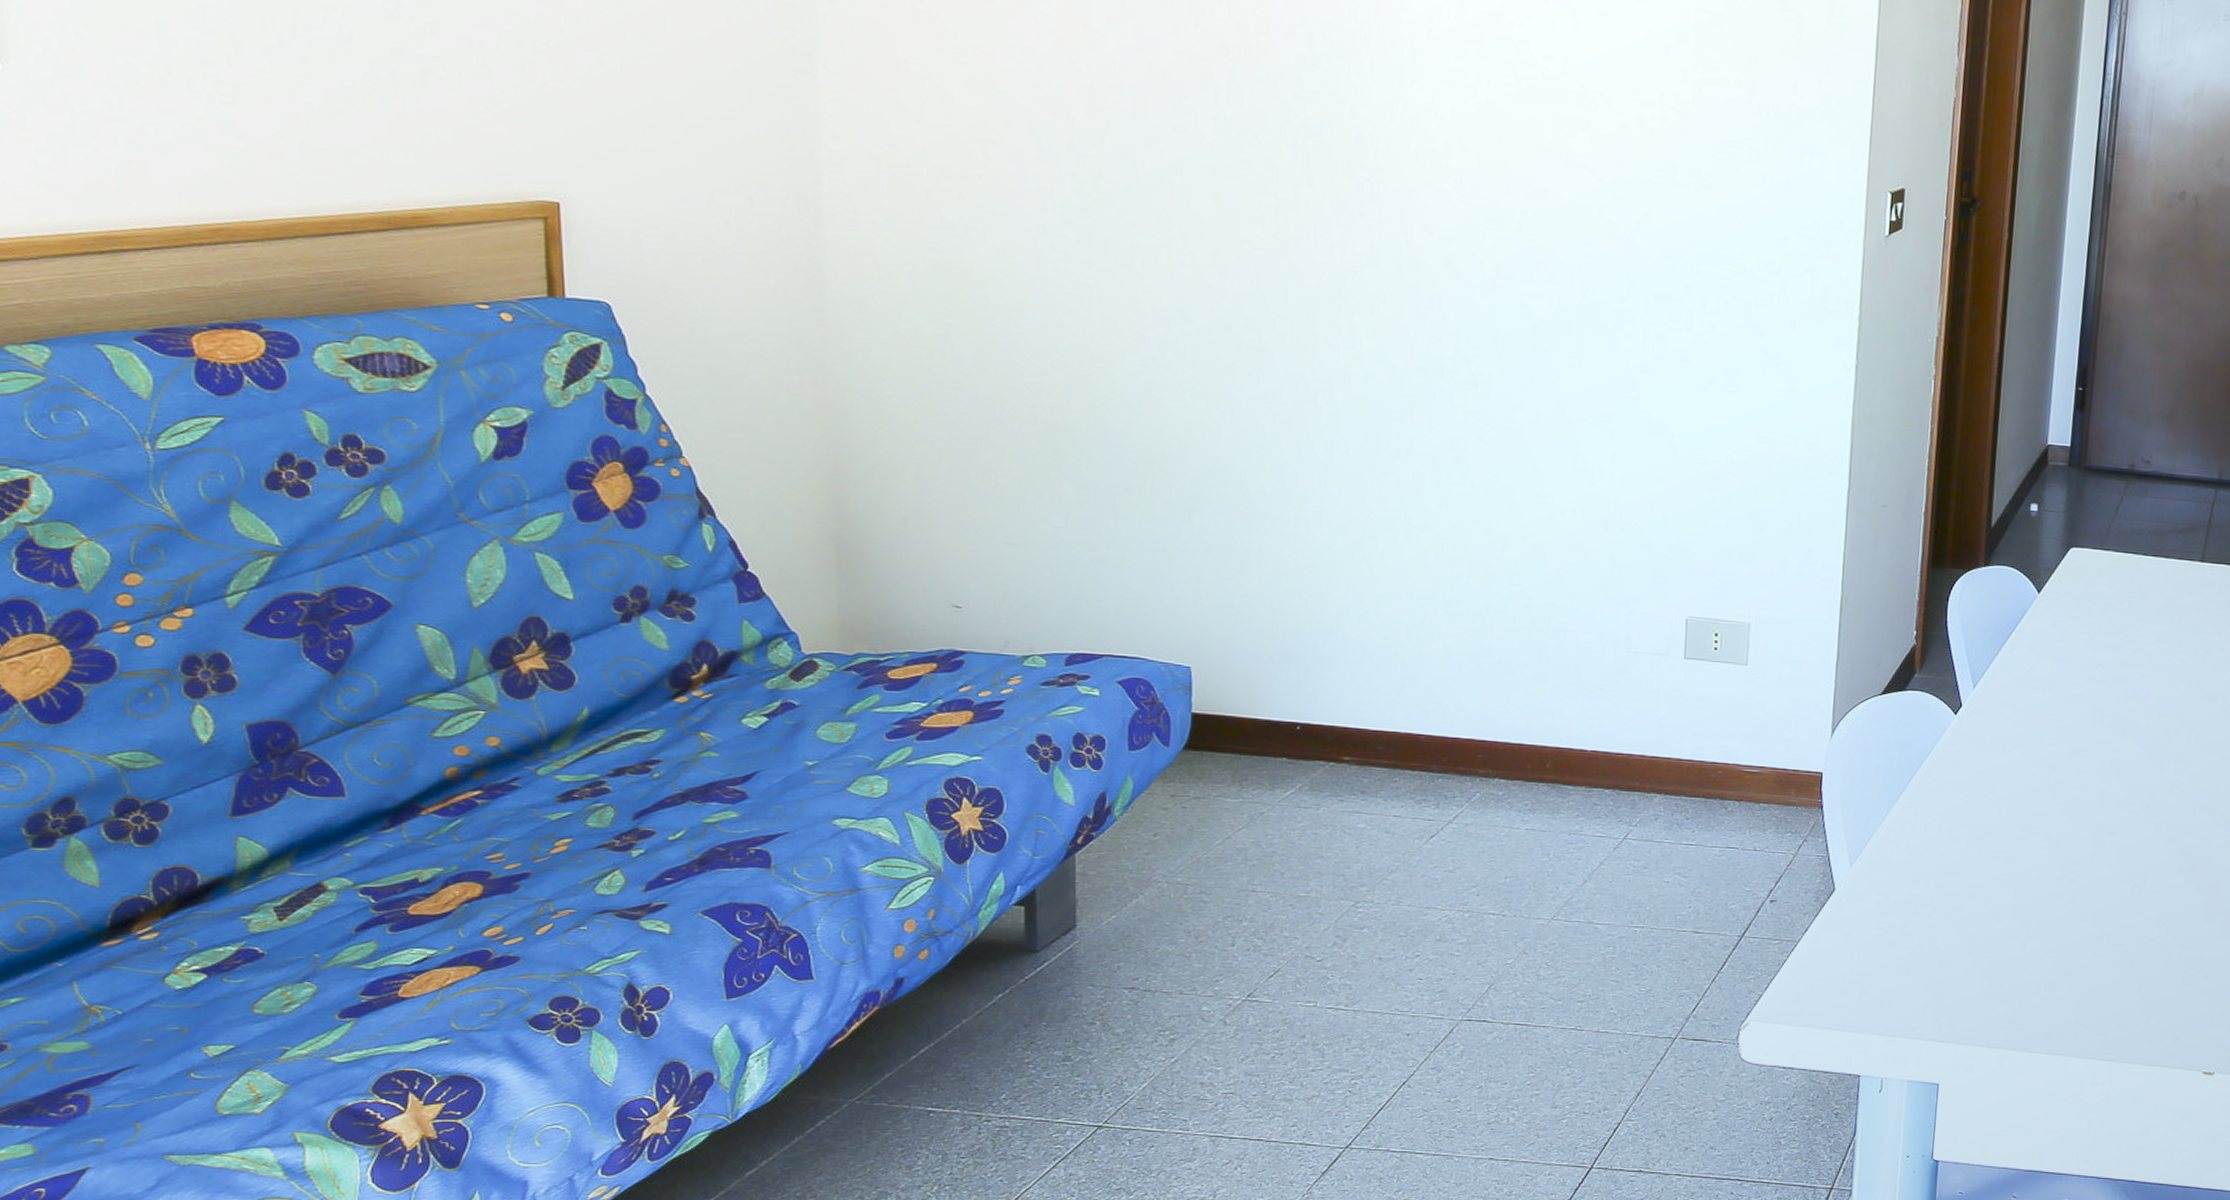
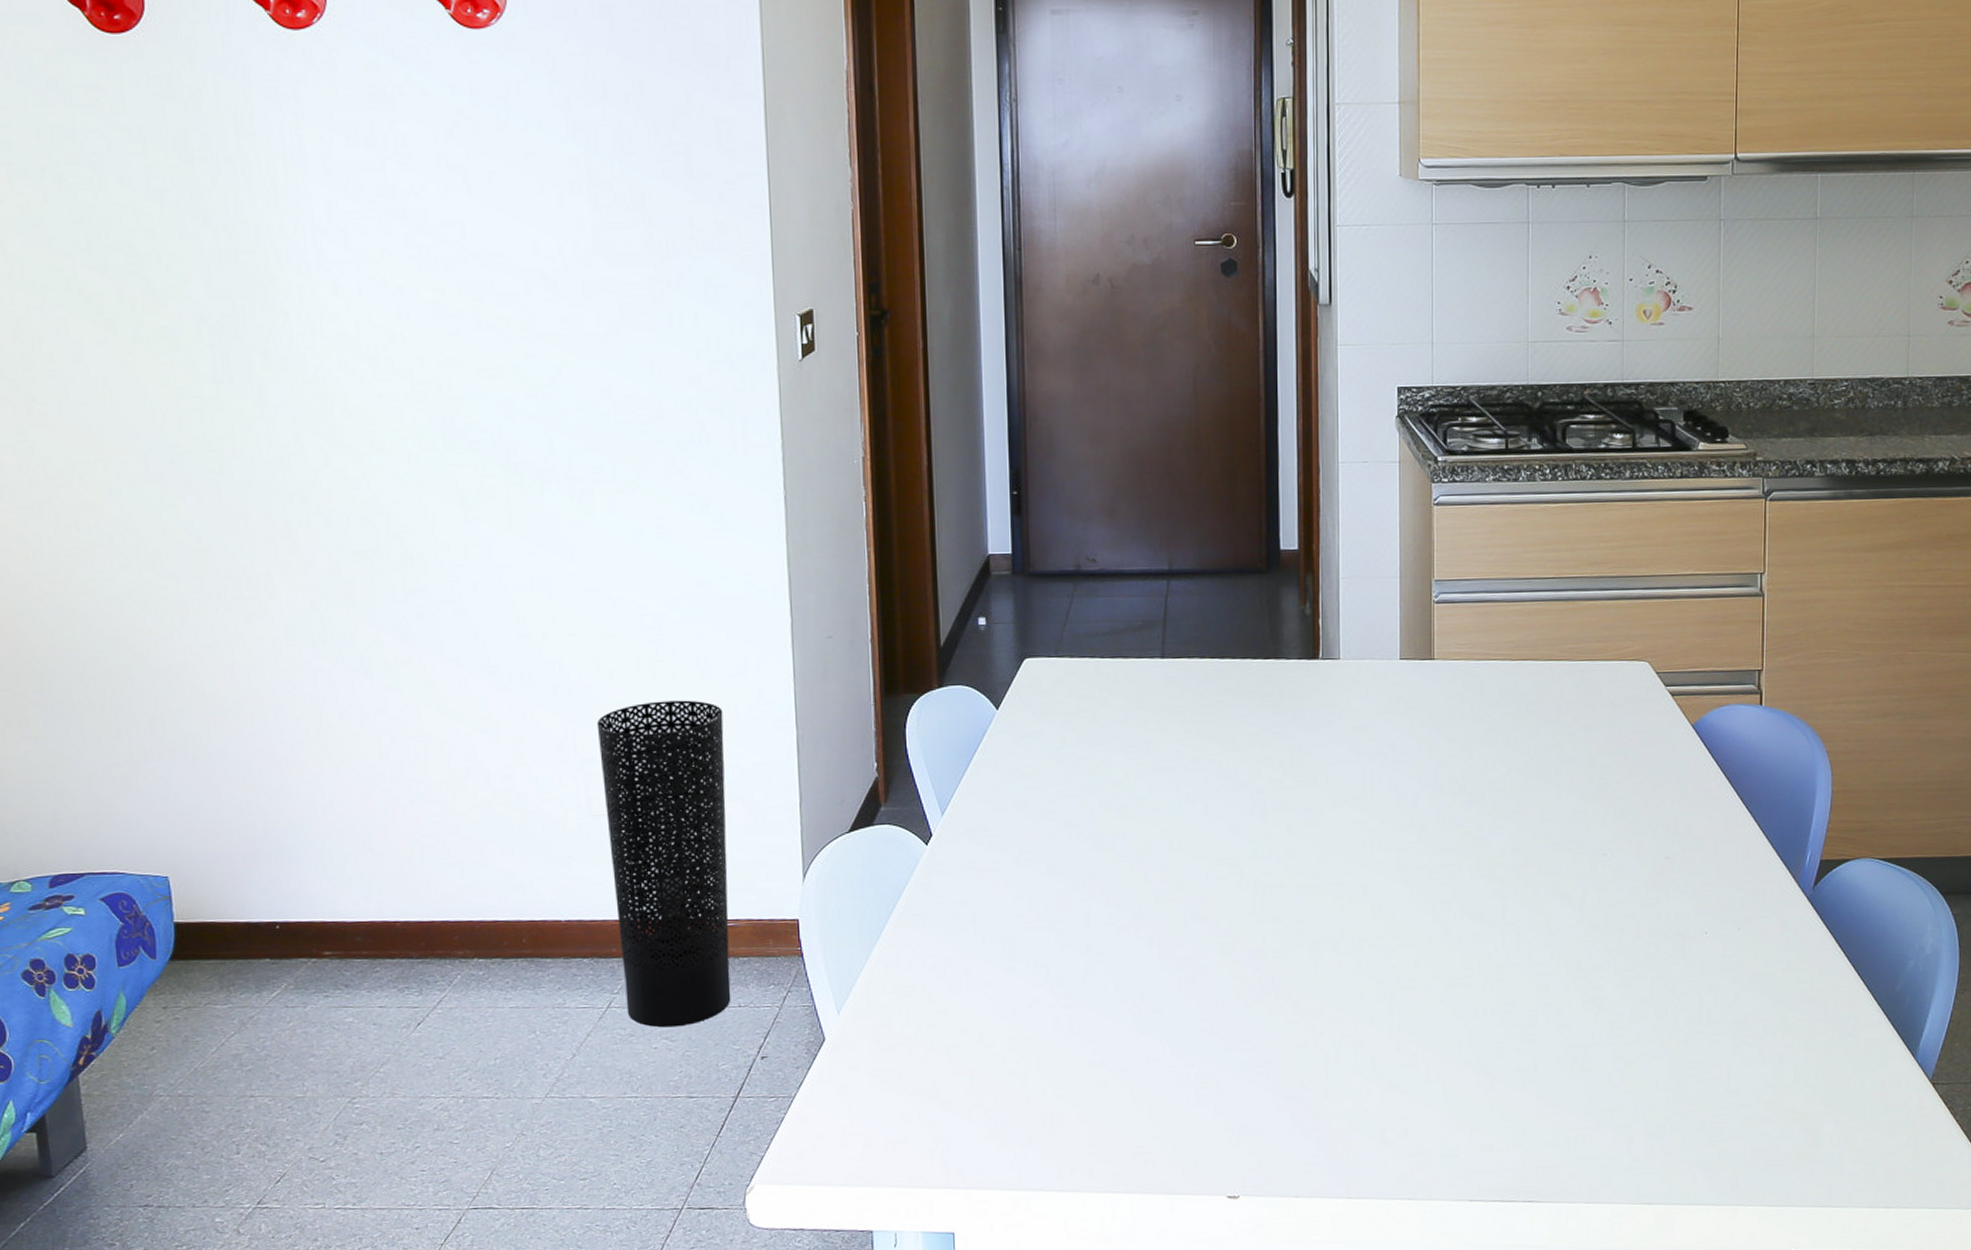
umbrella stand: none [1643,548,1771,864] -> present [596,700,731,1028]

